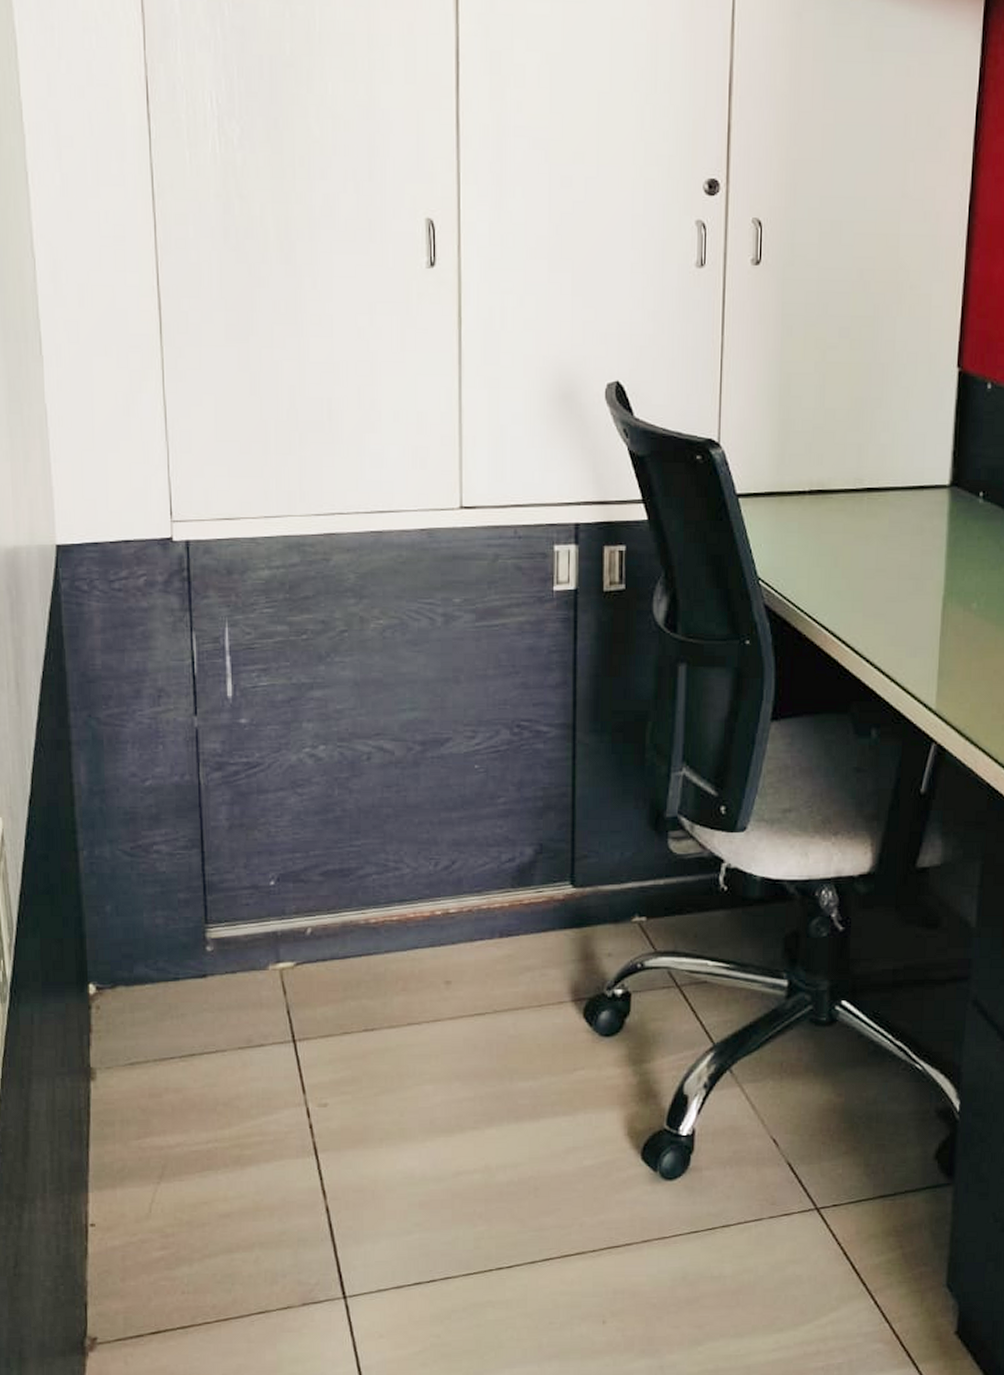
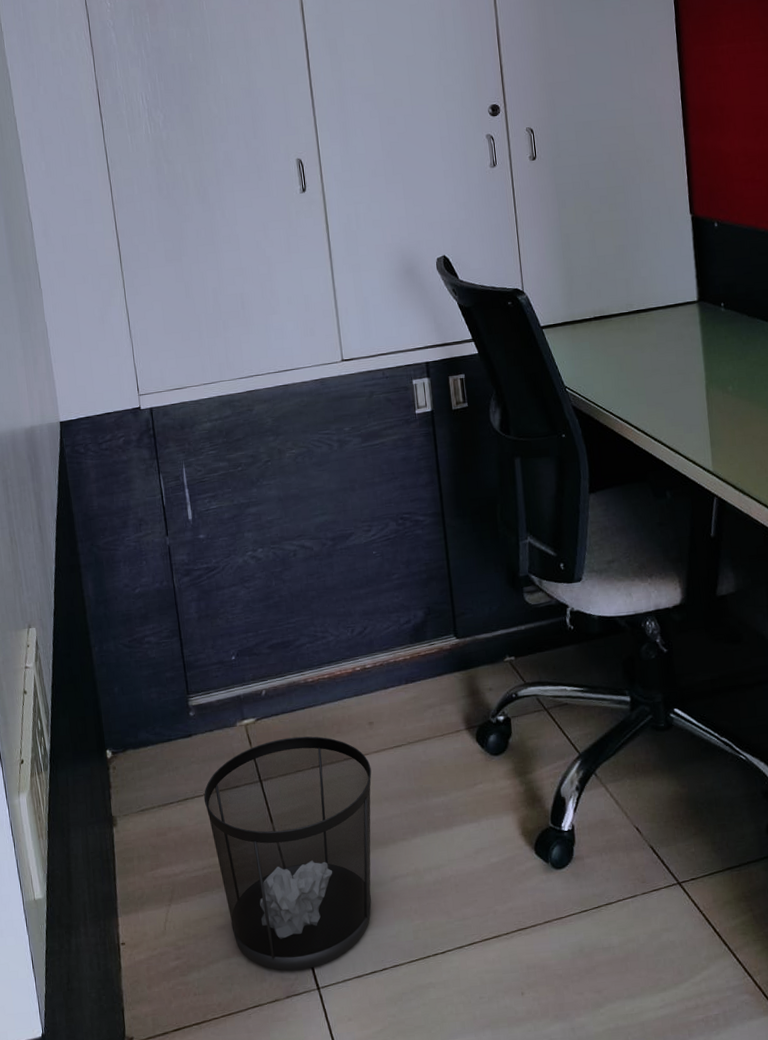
waste bin: none [216,990,442,1275] -> present [203,736,372,972]

